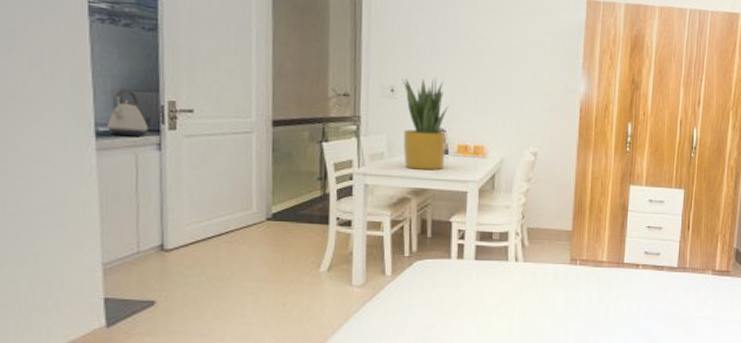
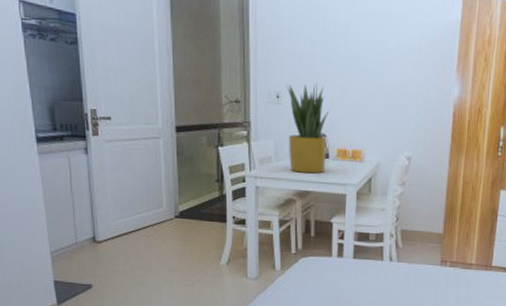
kettle: present [107,88,149,138] -> none [45,97,77,143]

